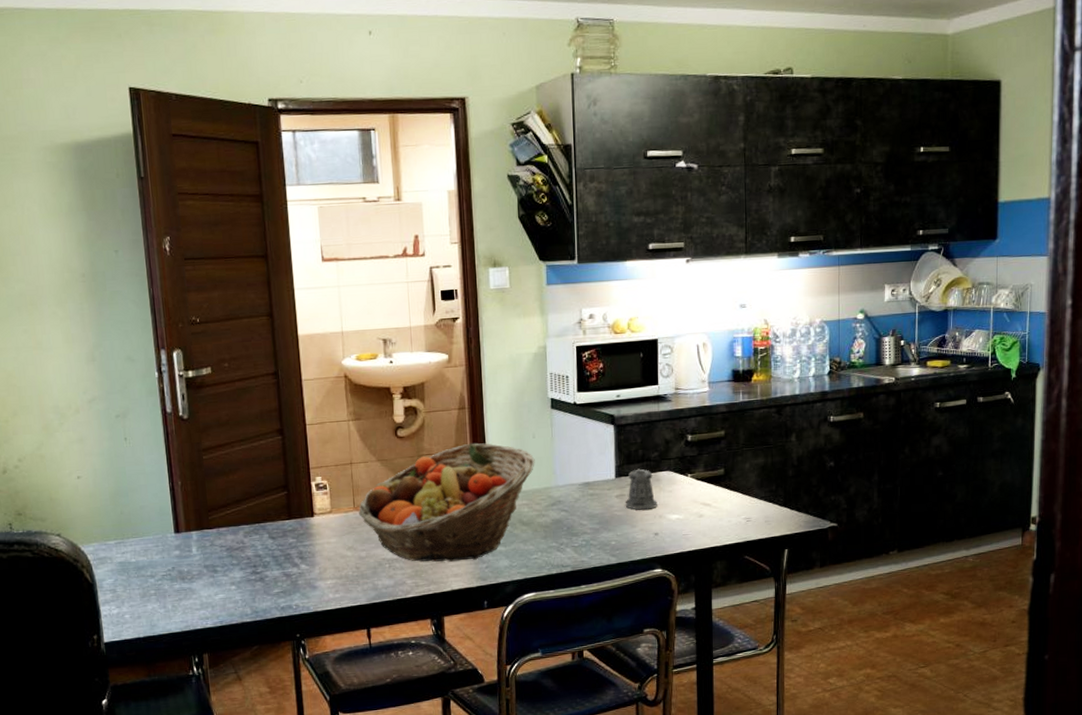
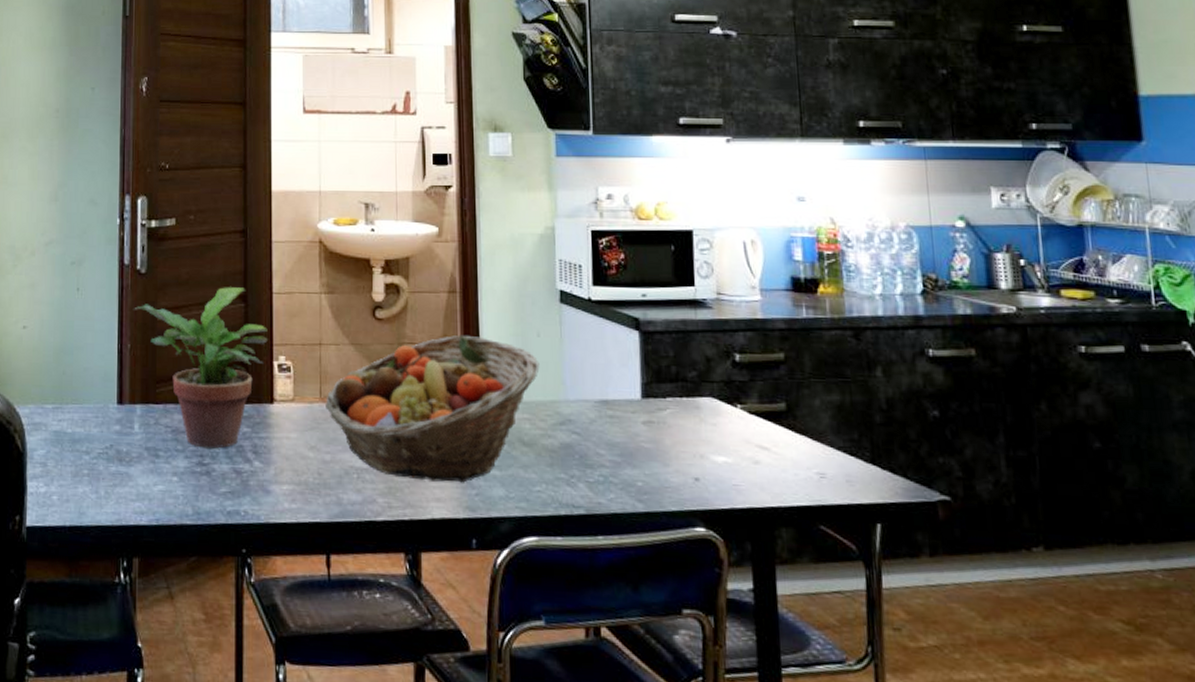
potted plant: none [180,422,306,560] -> present [134,287,269,449]
pepper shaker: present [625,468,657,510] -> none [654,390,697,445]

